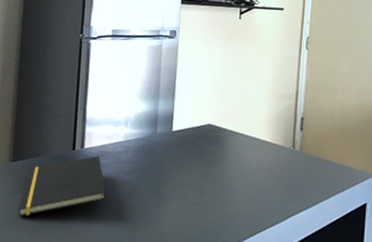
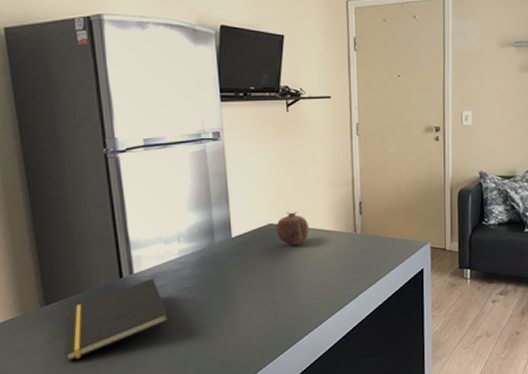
fruit: none [214,115,247,150] -> present [276,212,310,245]

